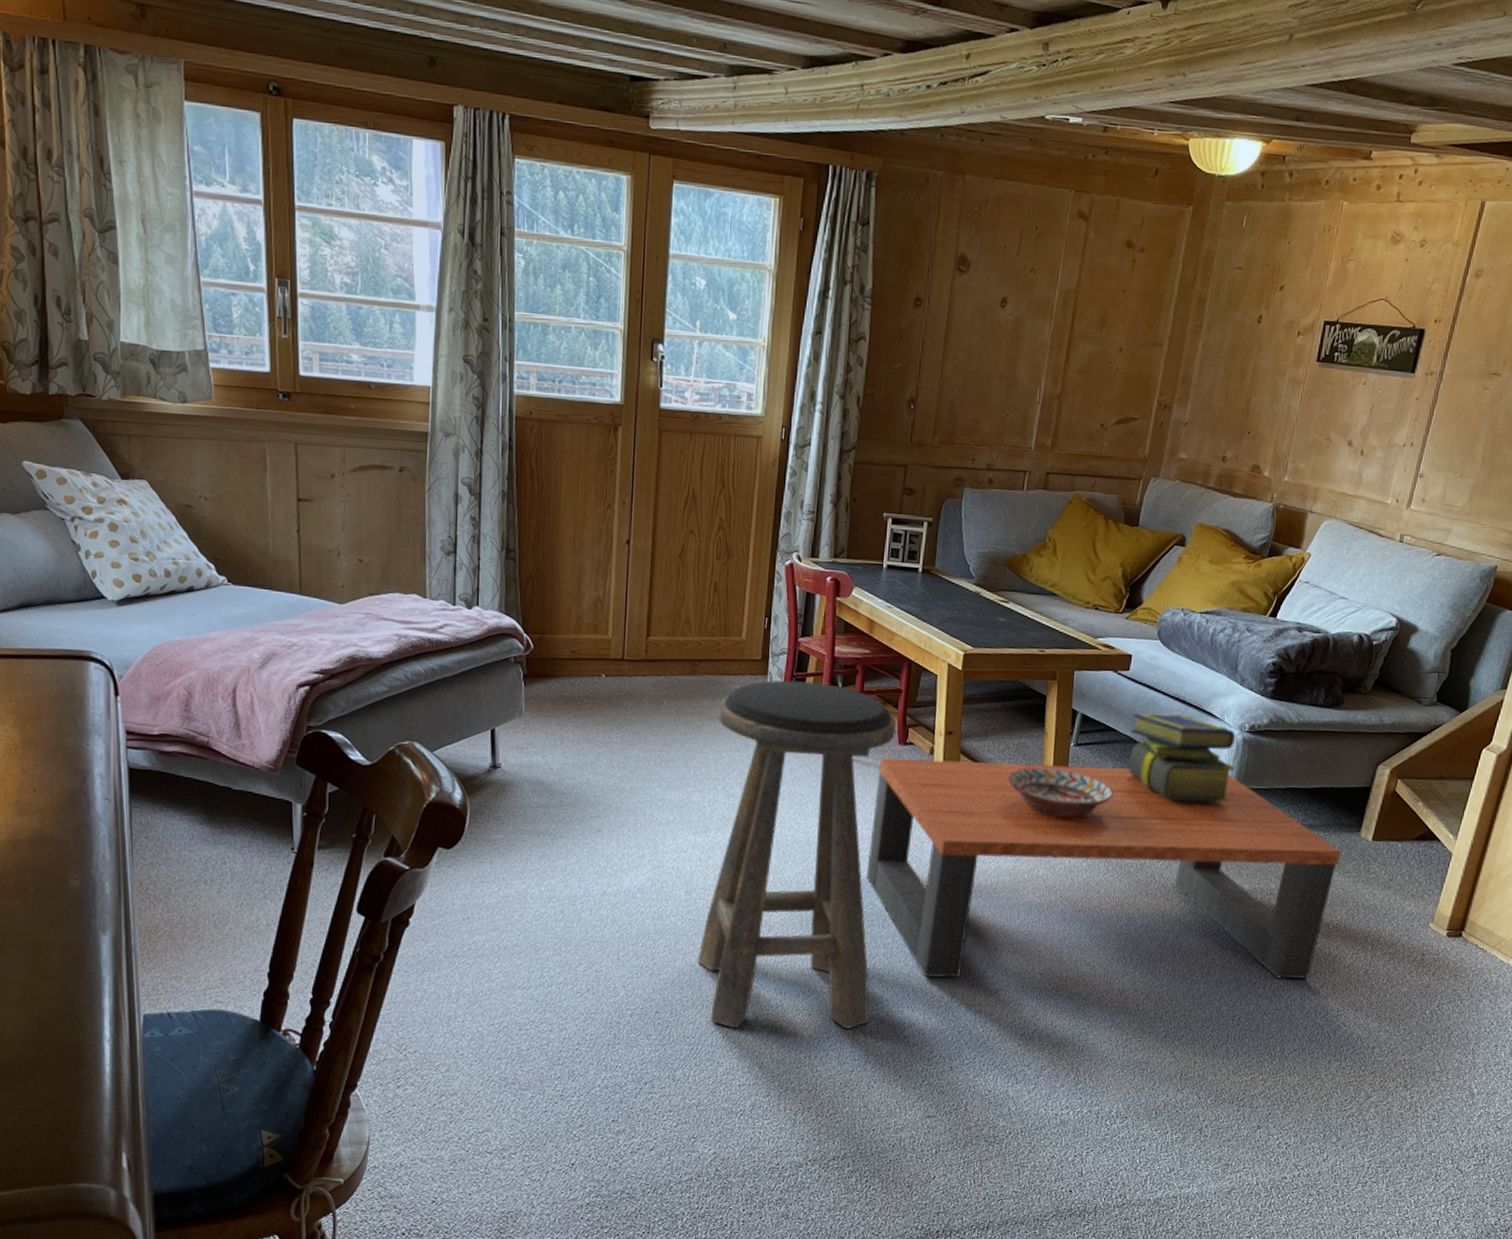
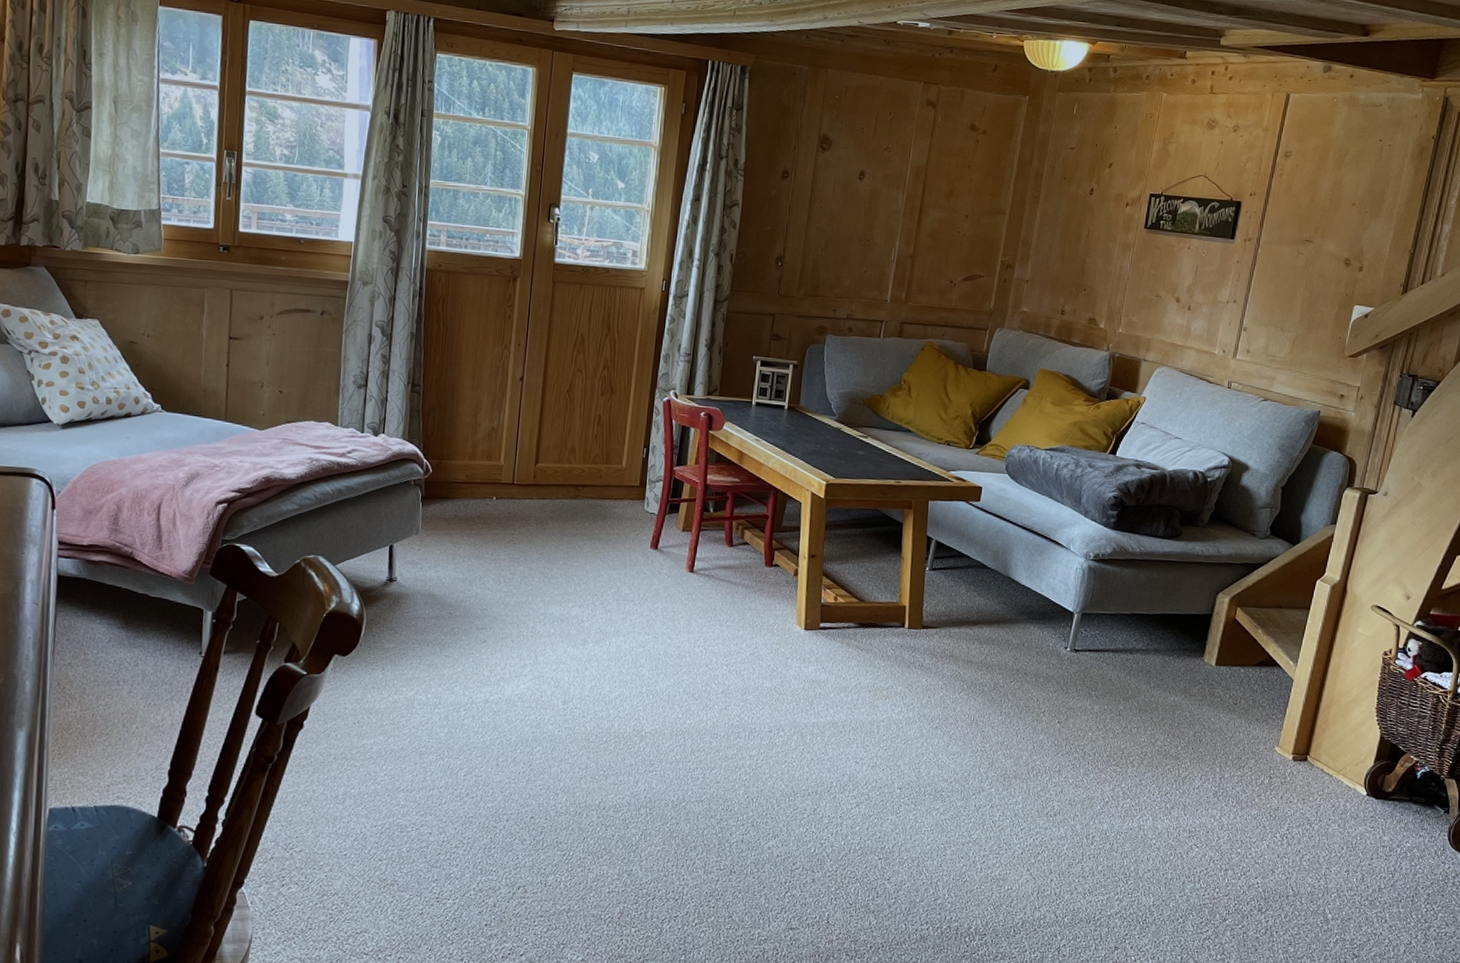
stool: present [697,680,897,1029] -> none [572,505,764,839]
coffee table: present [866,757,1342,979] -> none [733,578,1187,799]
decorative bowl: present [1008,768,1114,819] -> none [868,590,968,639]
stack of books: present [1128,712,1235,803] -> none [980,540,1081,627]

